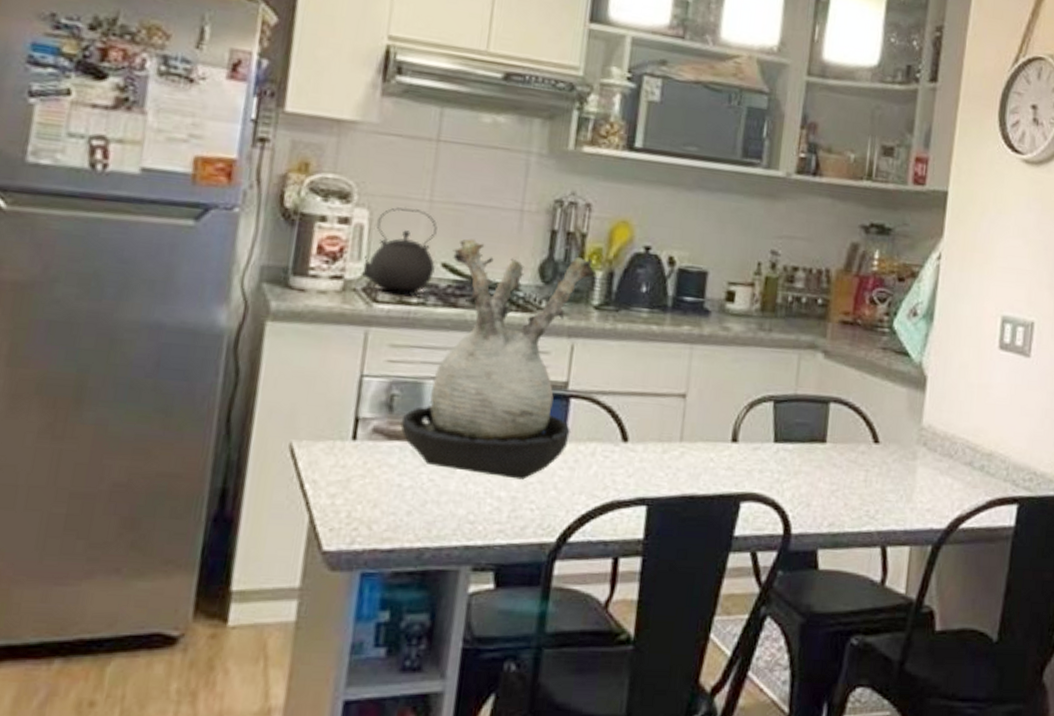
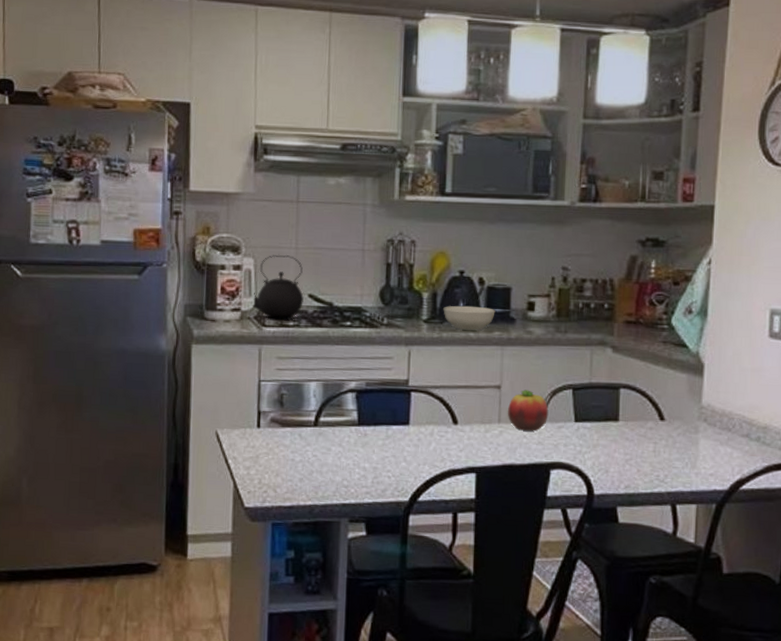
plant: present [400,239,595,480] -> none [290,274,423,454]
bowl: none [620,289,686,323] -> present [443,305,496,331]
fruit: none [691,400,744,453] -> present [507,389,549,431]

